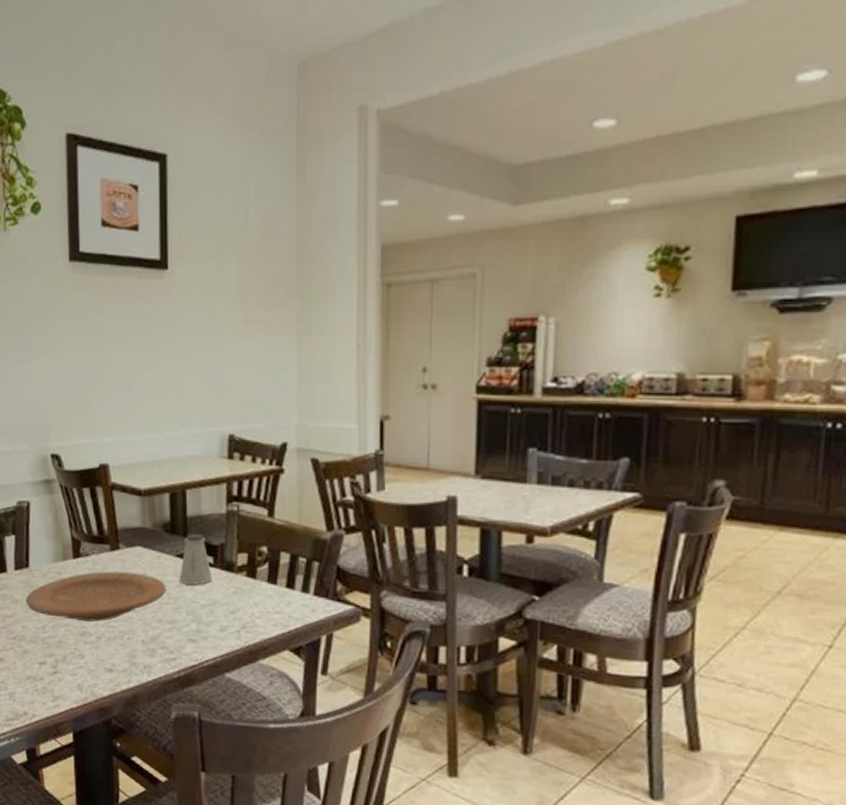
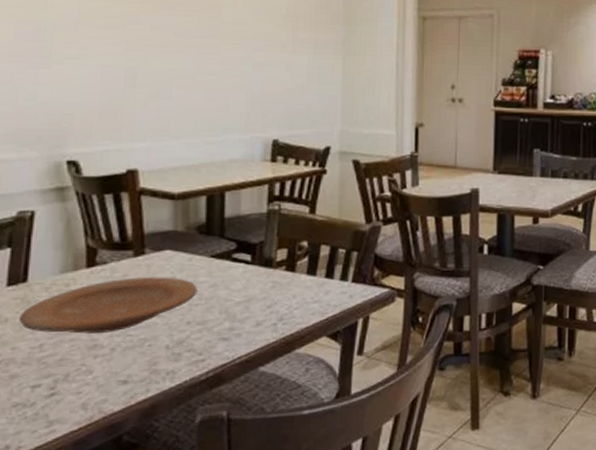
saltshaker: present [179,533,213,585] -> none [212,233,250,283]

